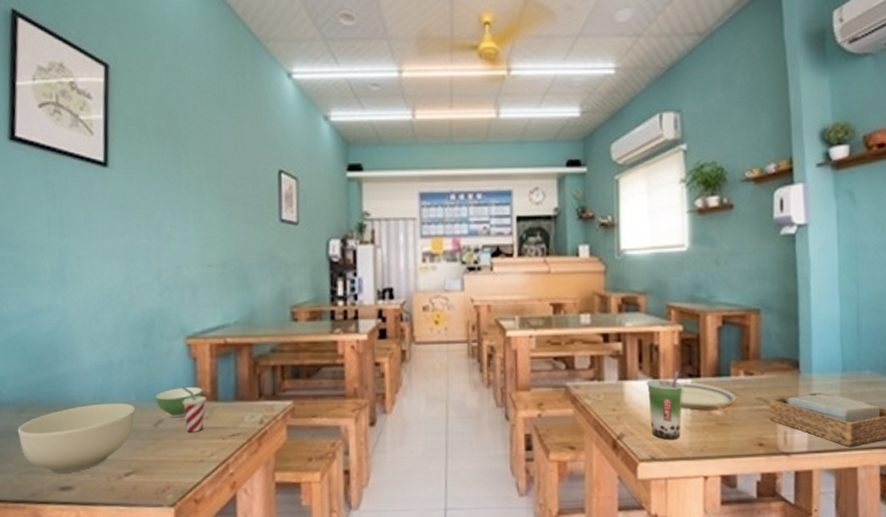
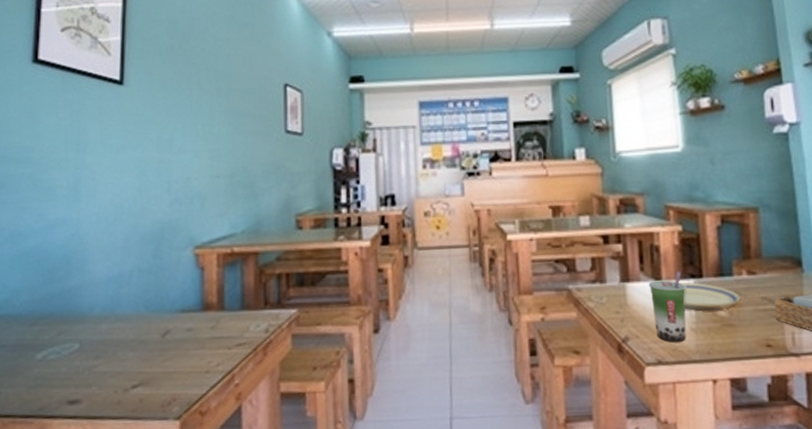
bowl: present [17,403,136,473] -> none [28,314,144,386]
bowl: present [154,386,203,418] -> none [162,296,210,329]
beverage cup: present [181,386,208,433] -> none [189,296,214,343]

